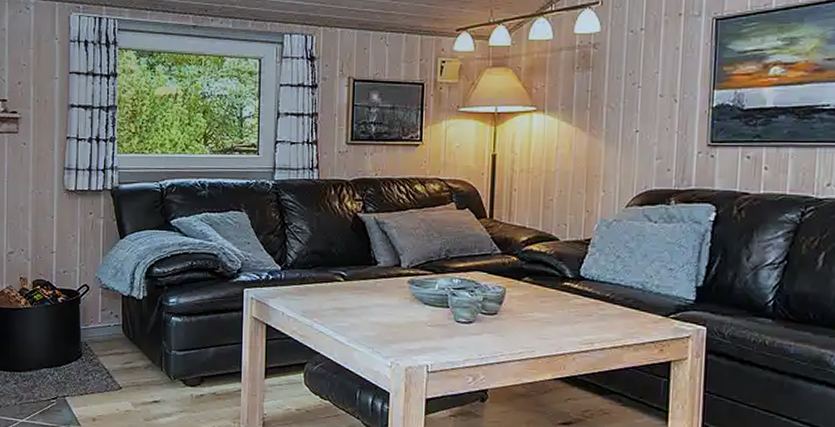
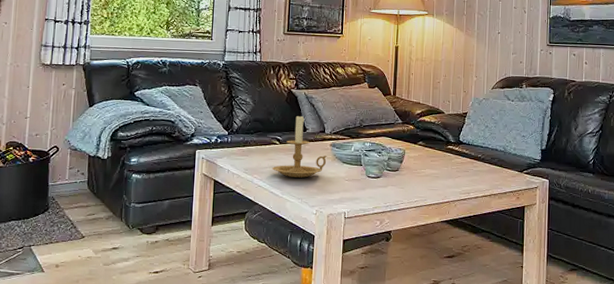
candle holder: none [335,244,404,322] -> present [272,114,327,178]

